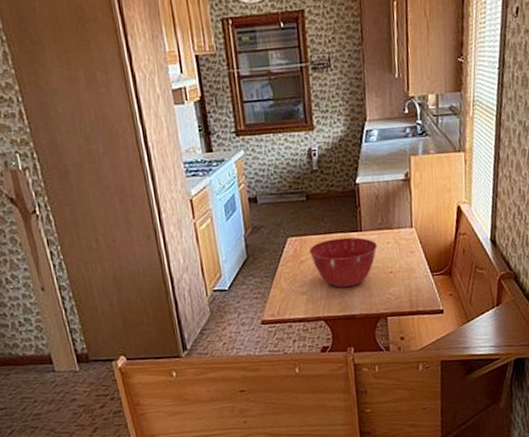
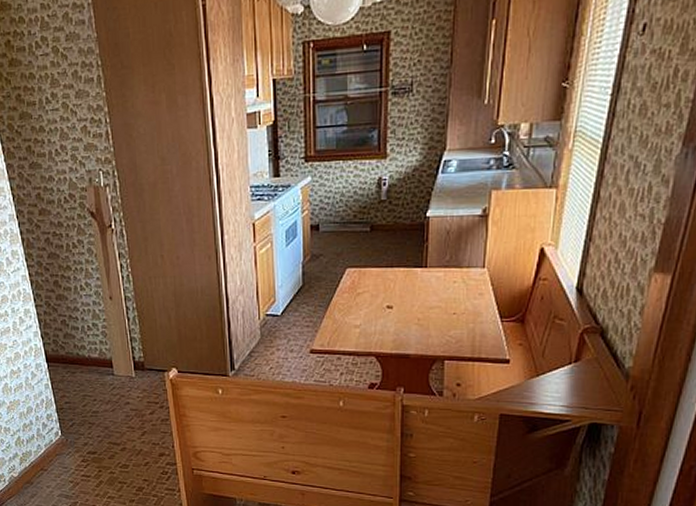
mixing bowl: present [308,237,377,288] -> none [367,272,442,325]

